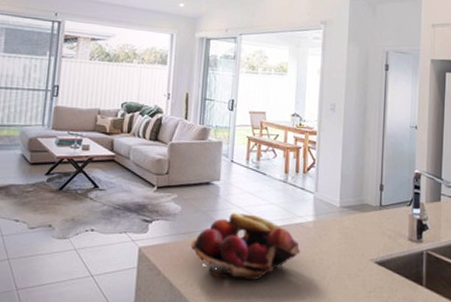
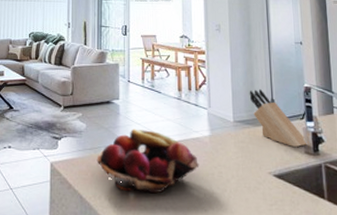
knife block: none [358,174,413,235] -> present [249,89,309,148]

